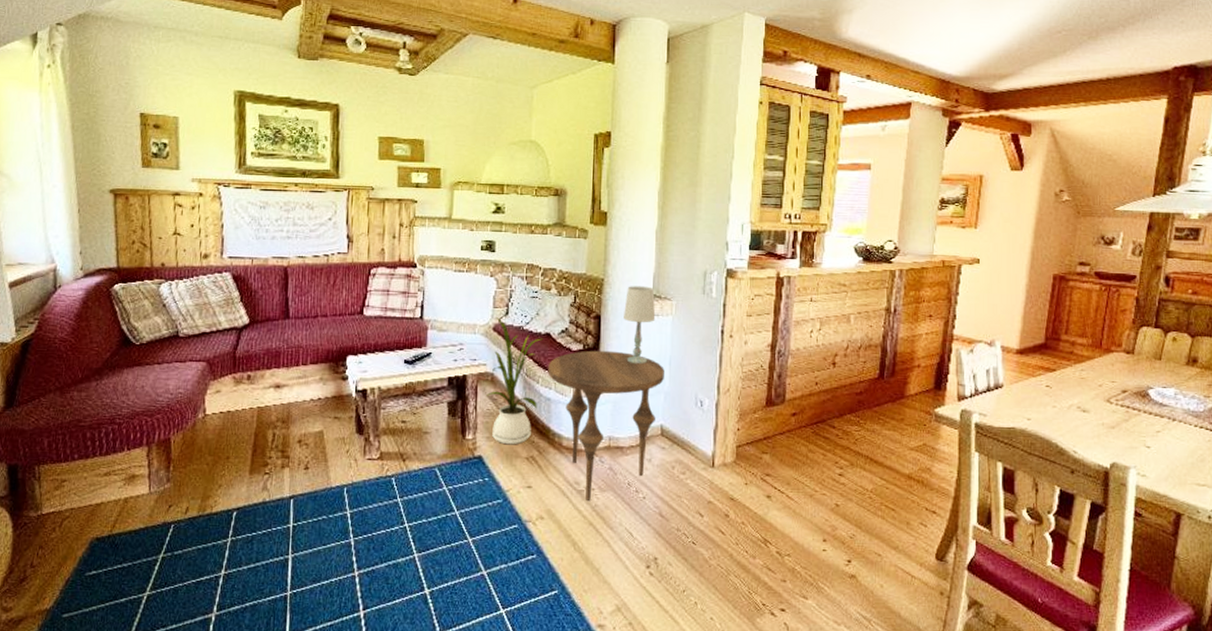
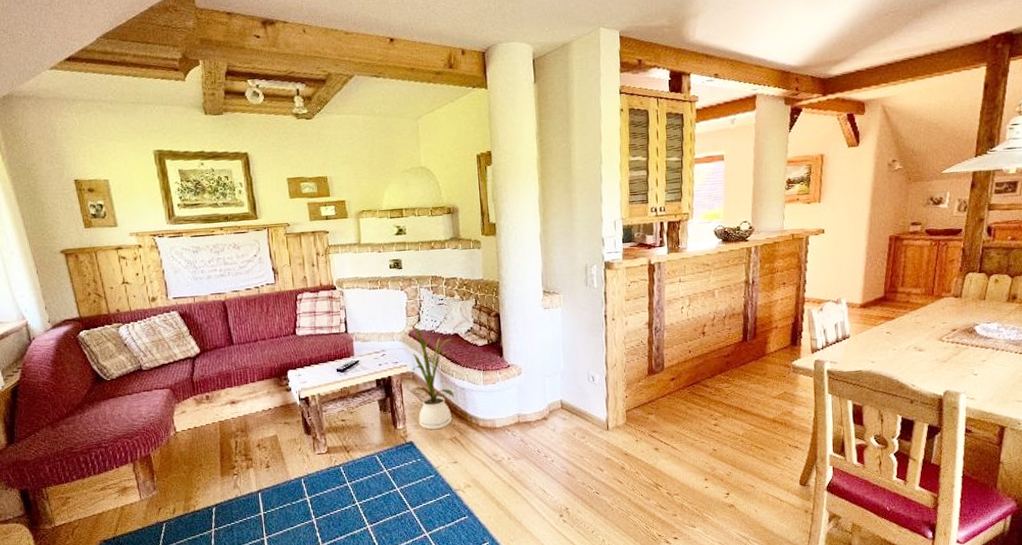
side table: present [547,350,664,500] -> none [459,342,560,468]
table lamp: present [624,286,656,365] -> none [519,284,547,352]

